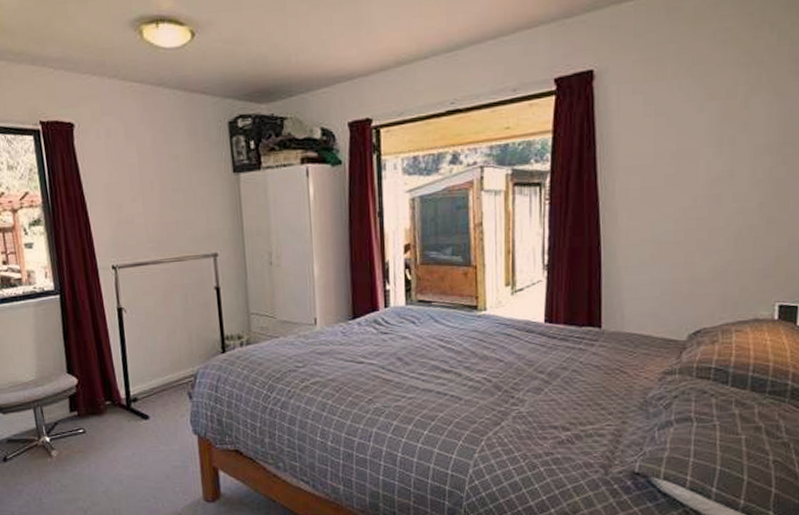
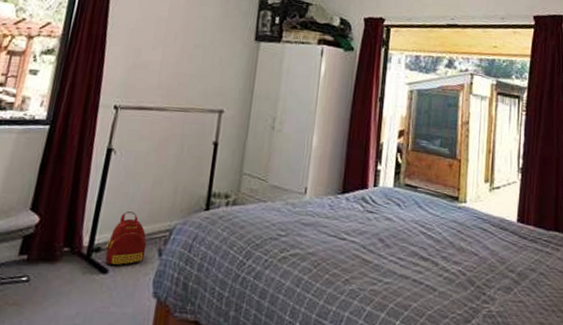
backpack: none [141,363,177,412] -> present [105,211,147,266]

